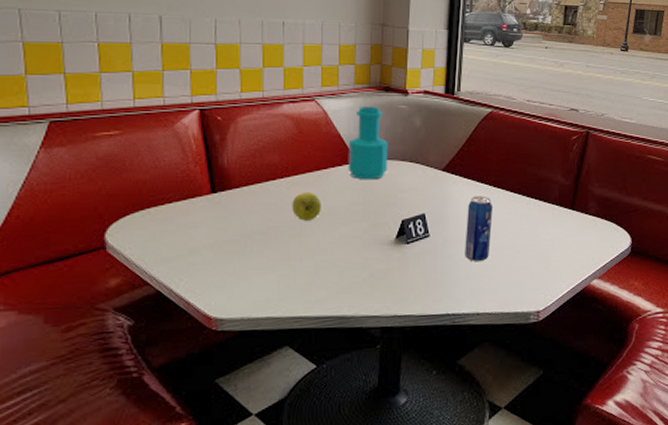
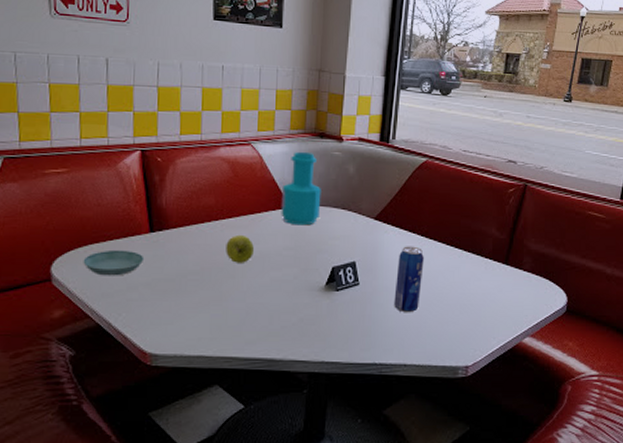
saucer: none [140,212,207,241] -> present [83,249,145,276]

